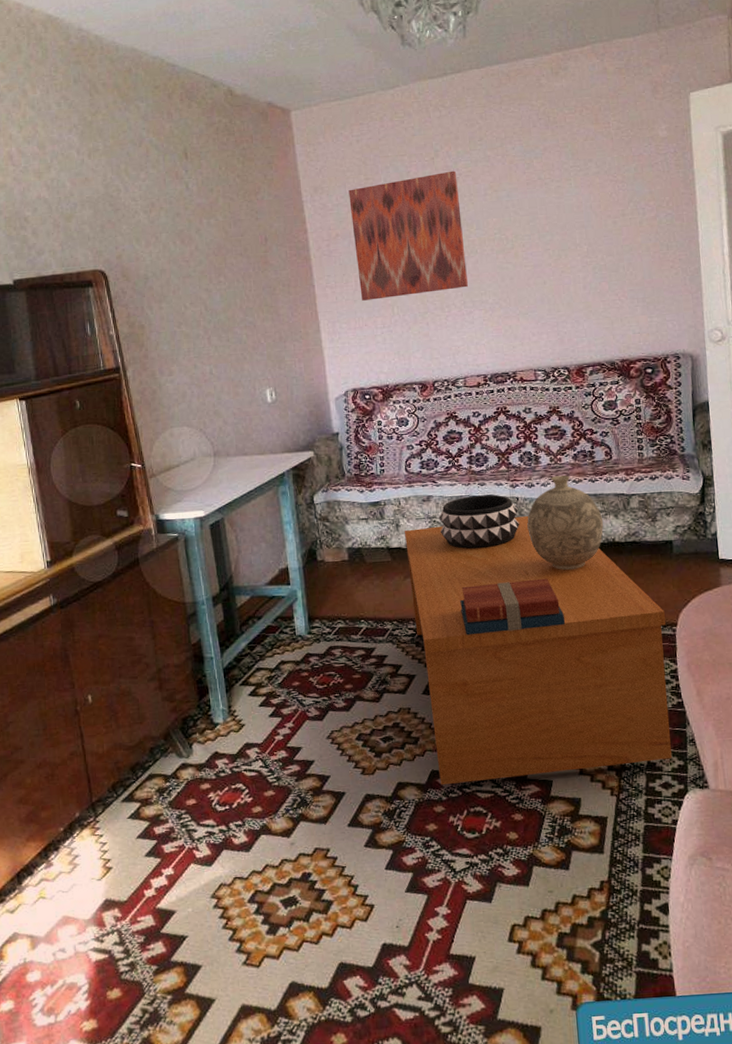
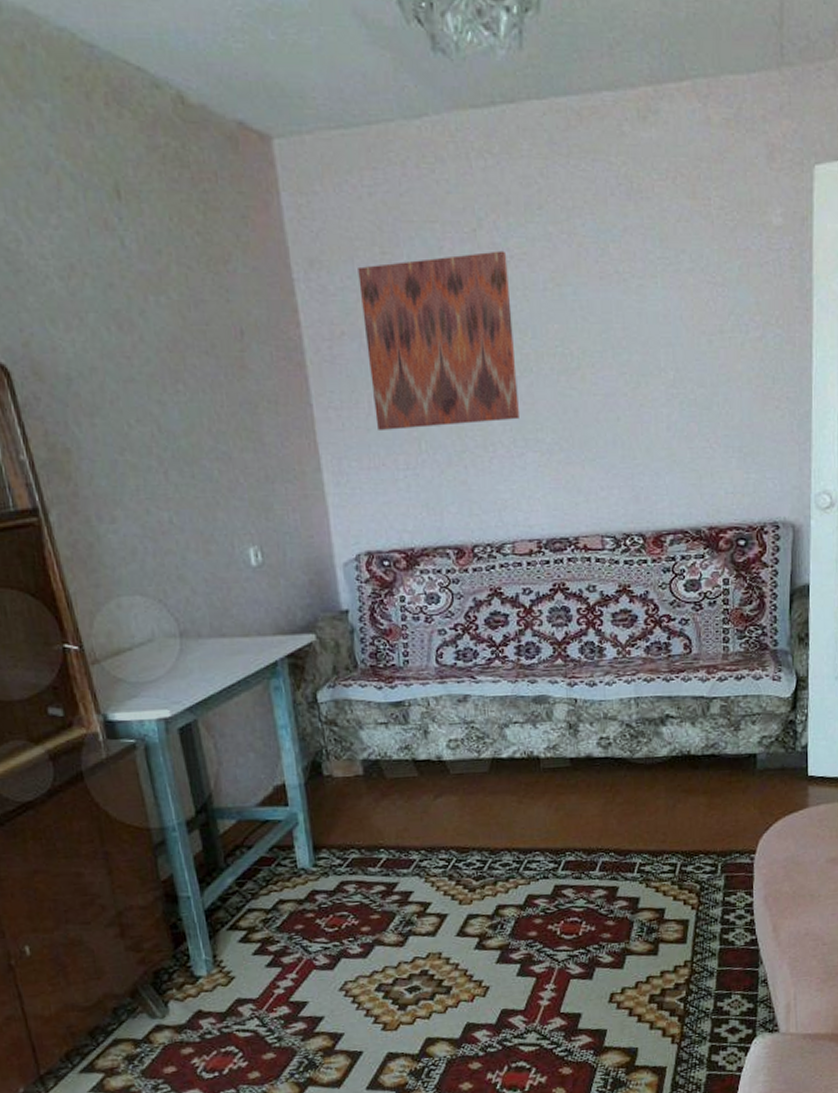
coffee table: present [404,515,672,786] -> none [434,721,743,1040]
decorative bowl: present [439,494,520,549] -> none [478,695,578,763]
books: present [460,578,565,636] -> none [503,798,627,867]
decorative vase: present [527,475,604,570] -> none [586,672,678,788]

